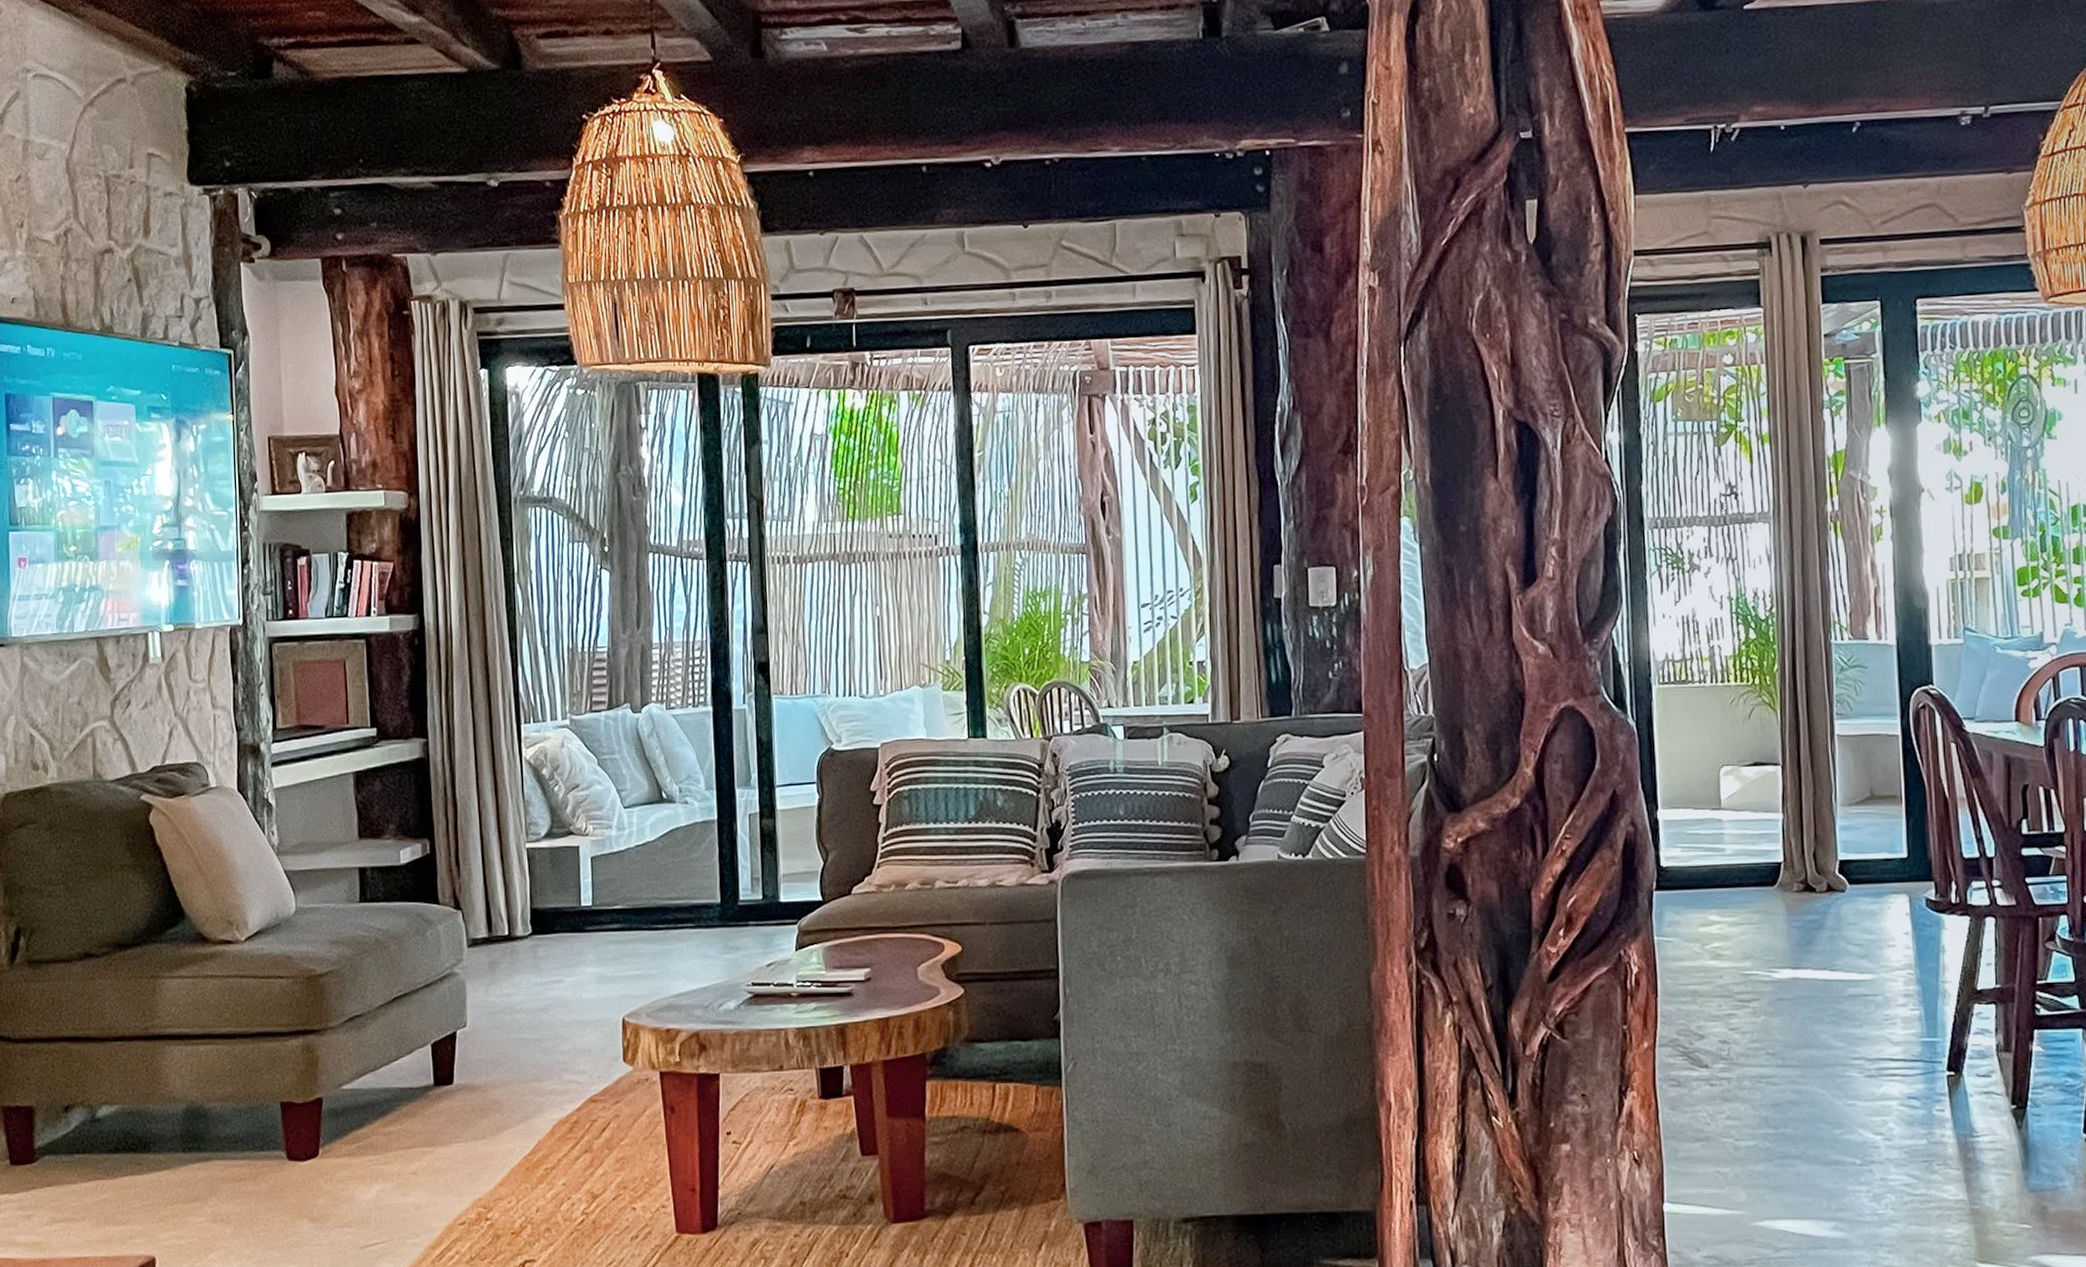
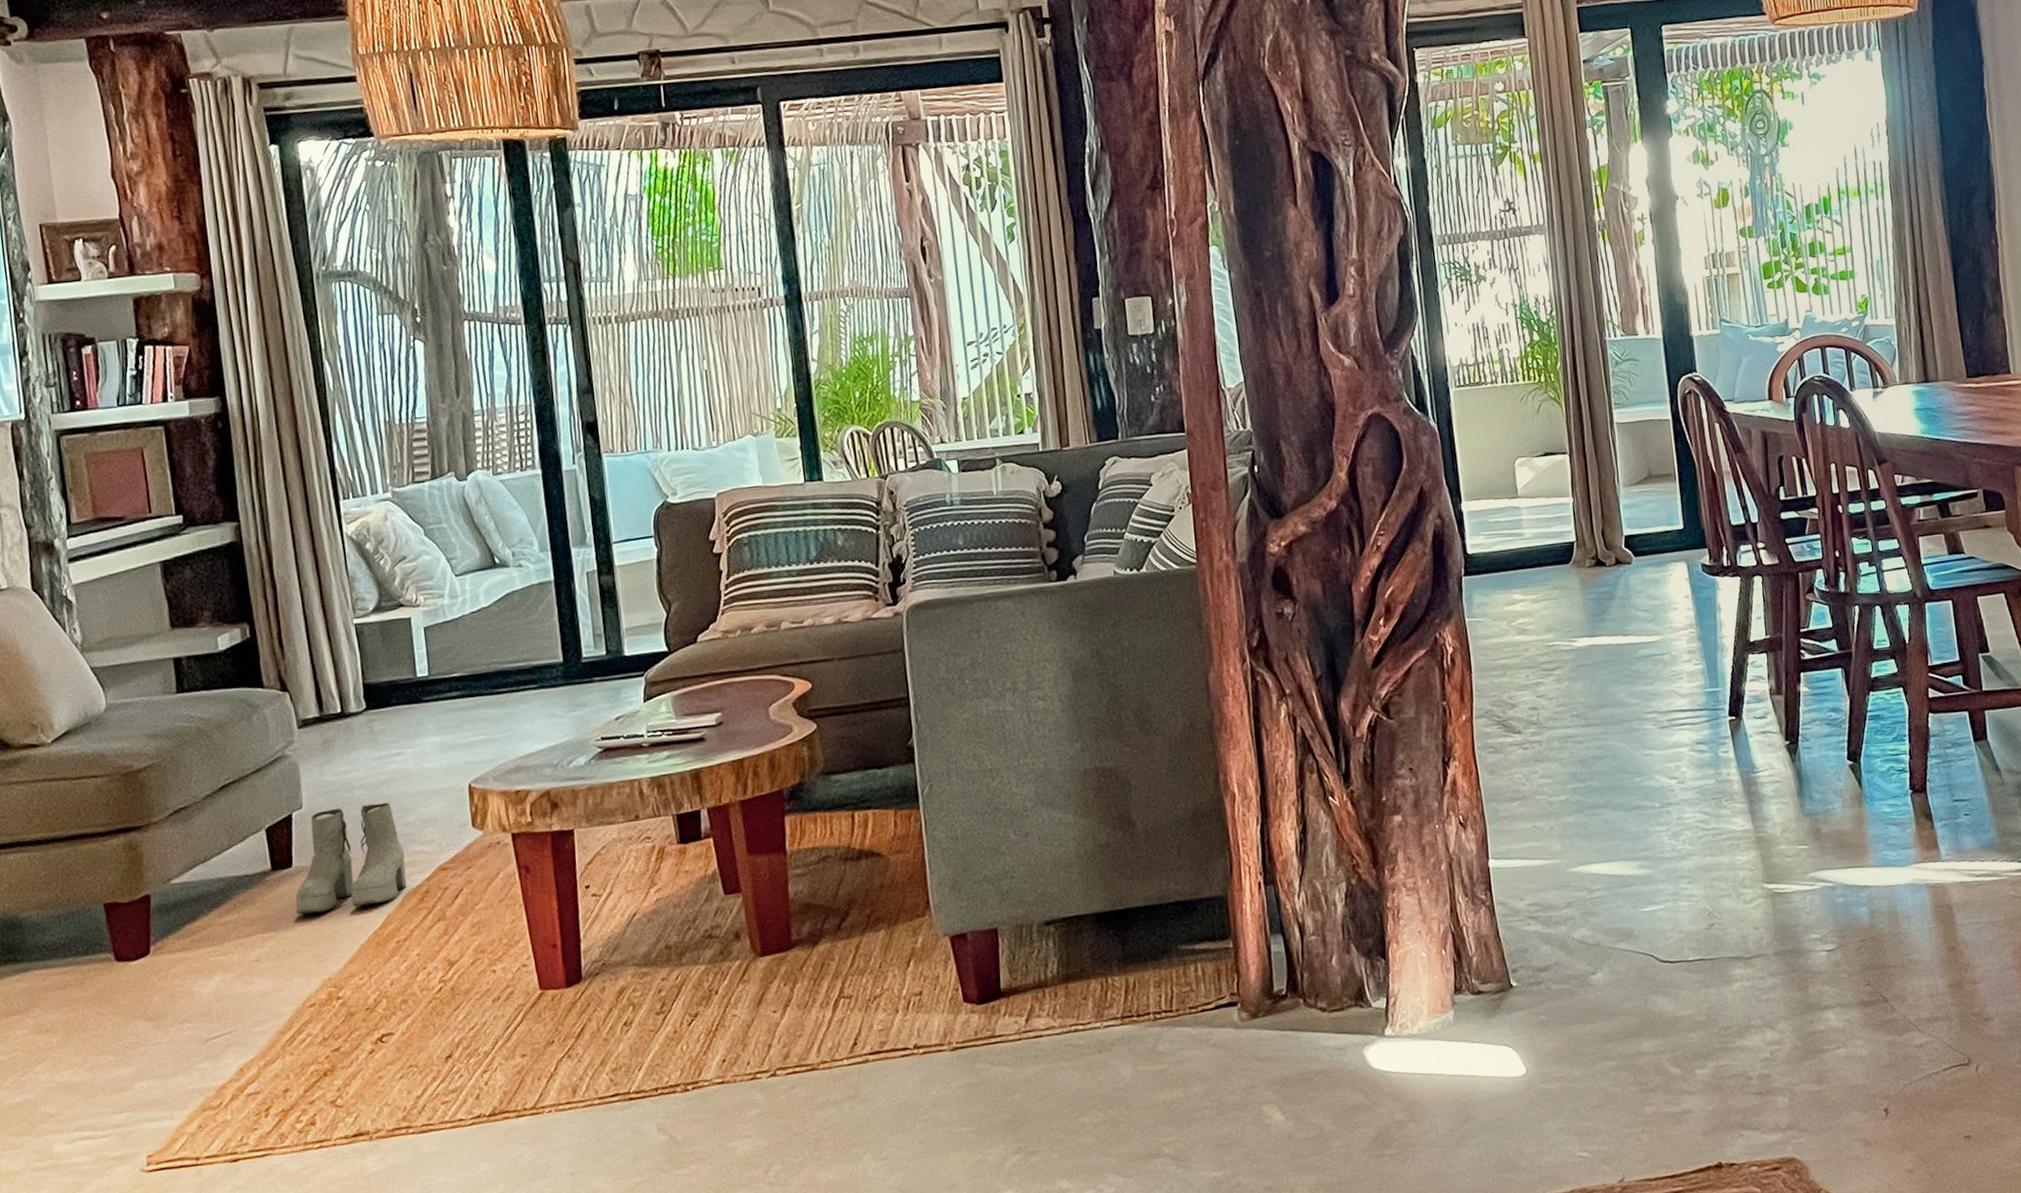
boots: none [453,1029,558,1132] -> present [295,802,407,915]

